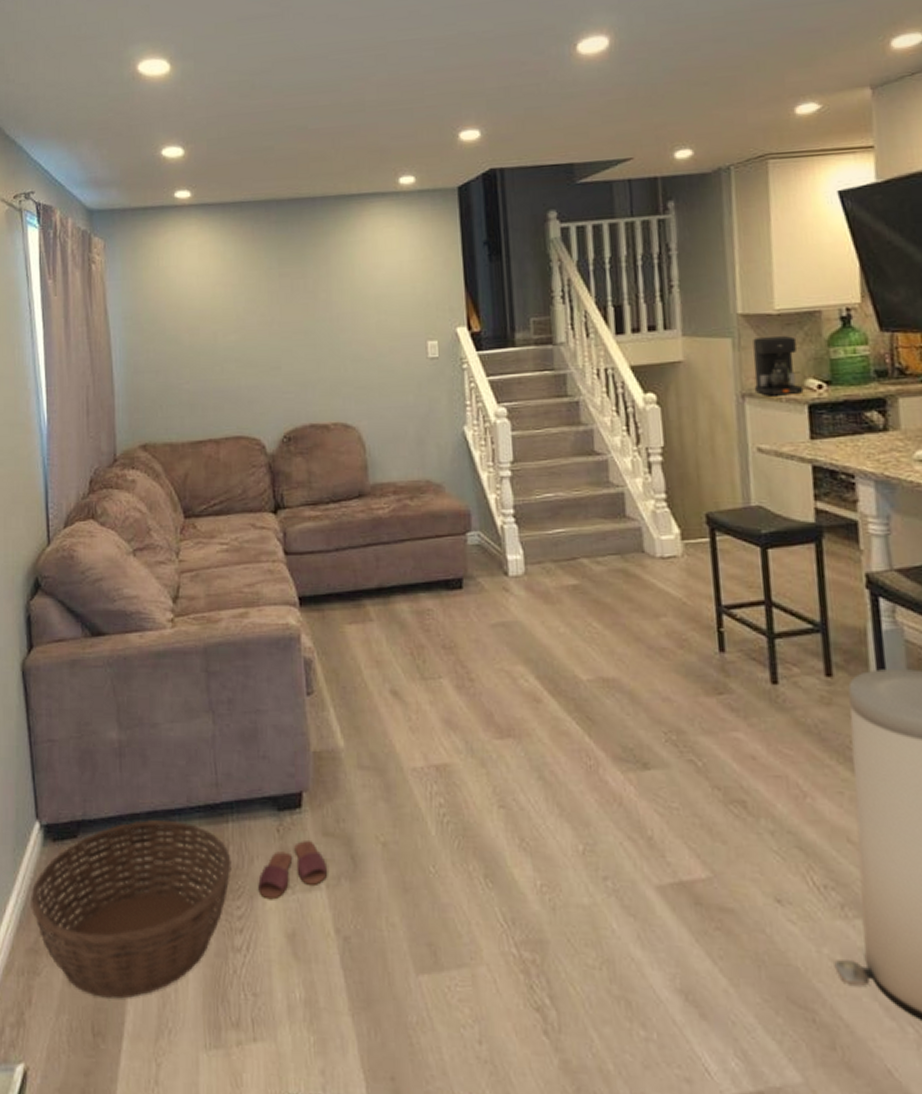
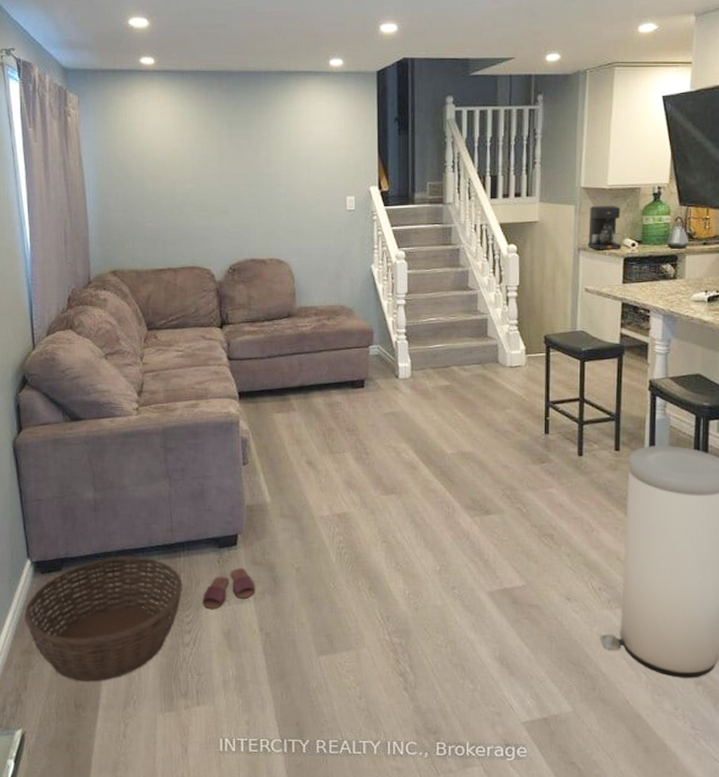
kettle: none [866,345,901,390] -> present [666,215,689,249]

